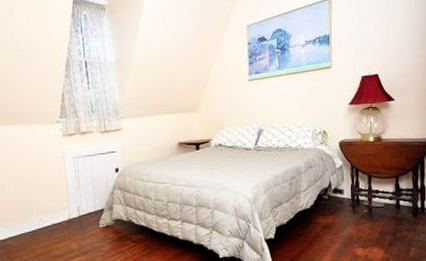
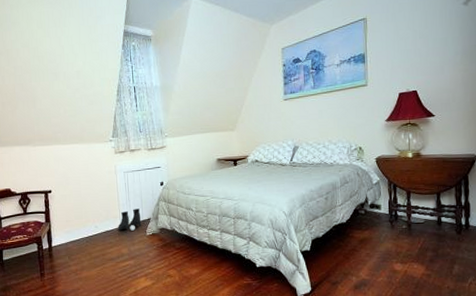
boots: none [66,198,94,223] -> present [118,208,142,231]

